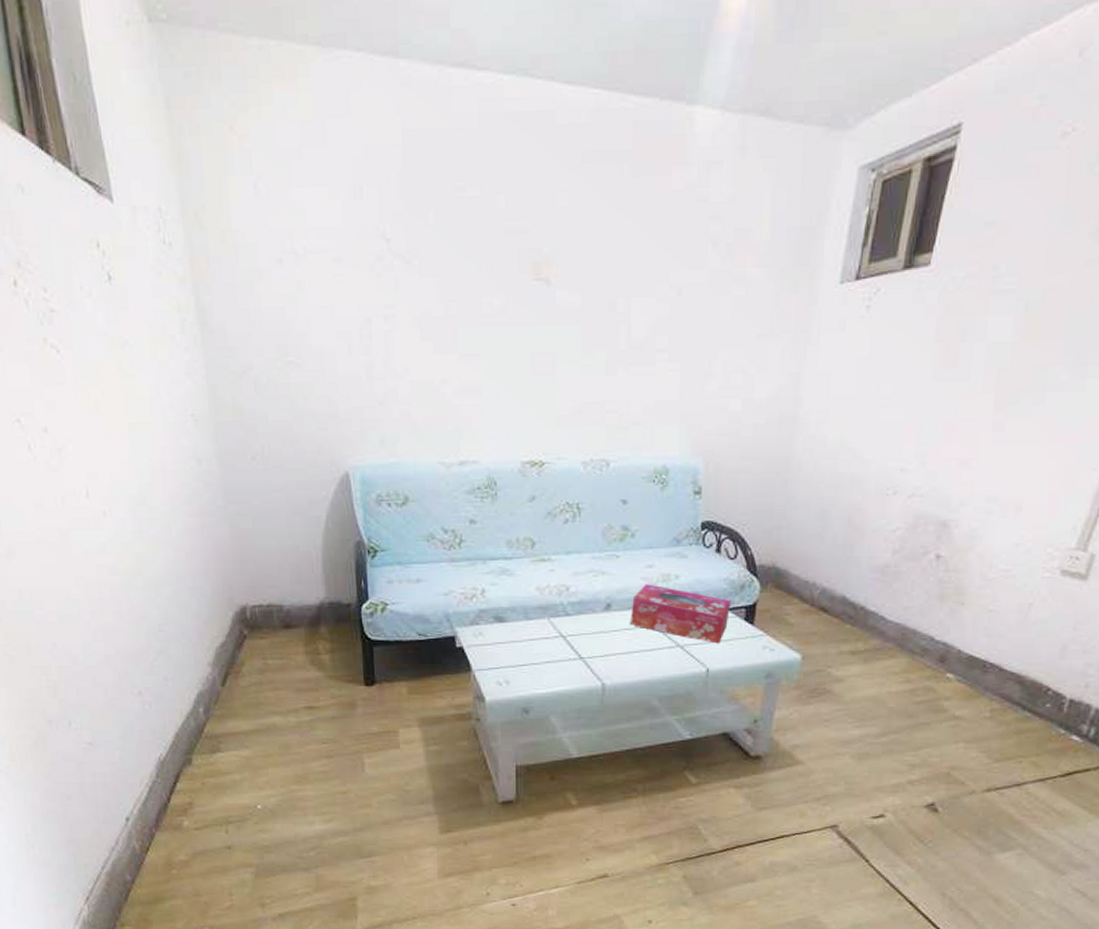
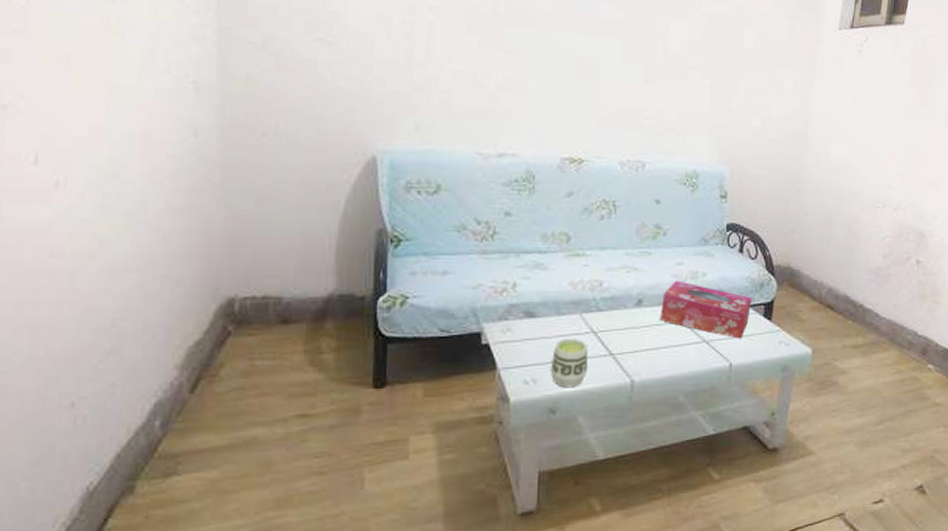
cup: none [521,642,559,690] -> present [550,338,589,388]

